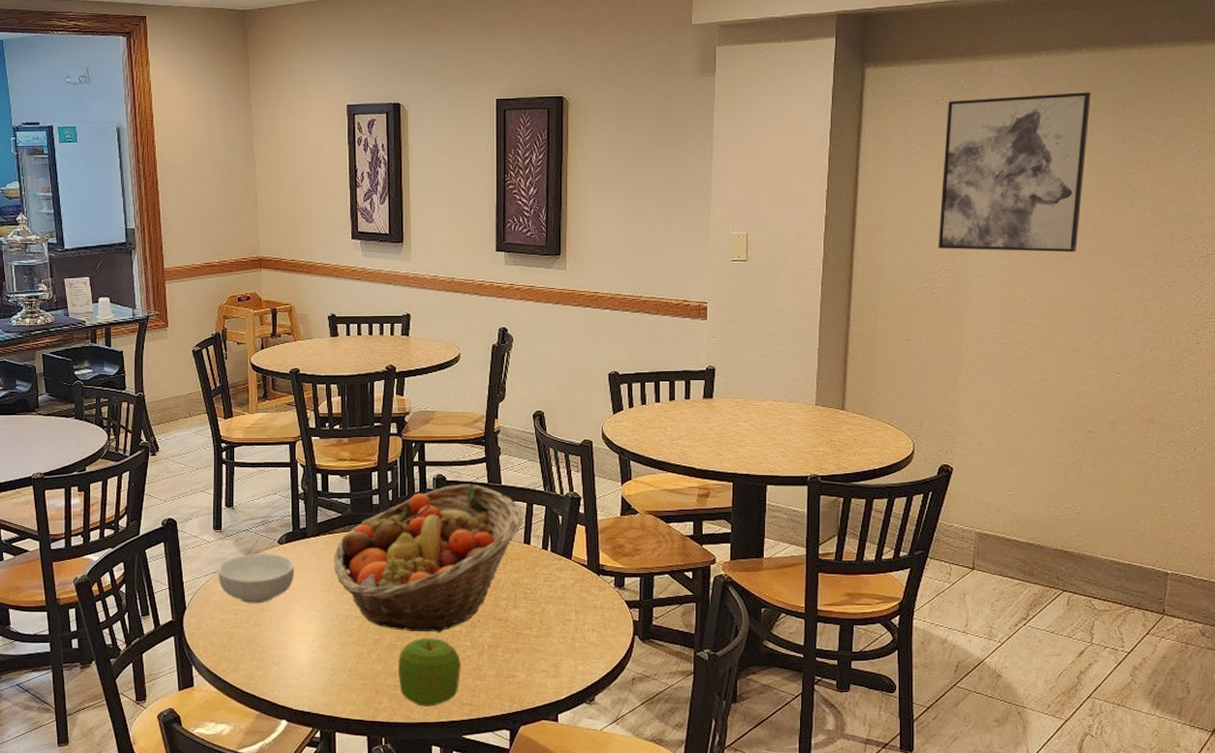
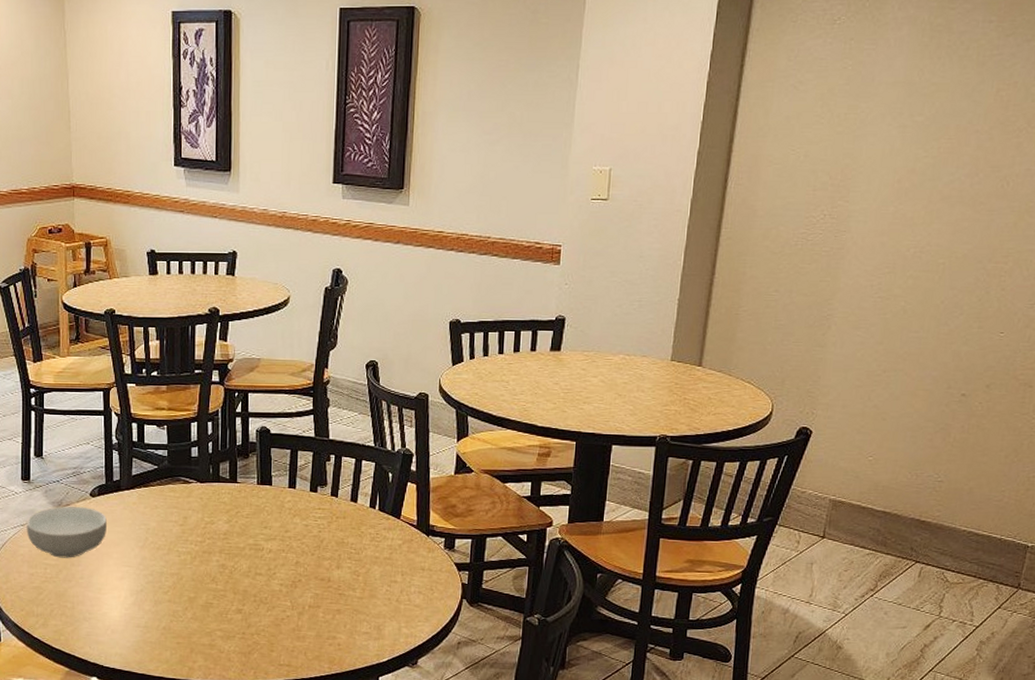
fruit basket: present [333,483,522,633] -> none [148,436,350,592]
apple: present [398,638,461,707] -> none [214,597,280,667]
wall art: present [938,92,1091,253] -> none [819,14,1008,198]

